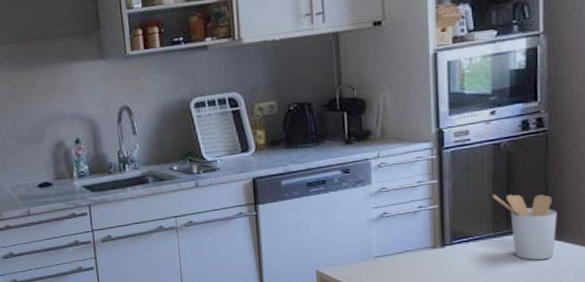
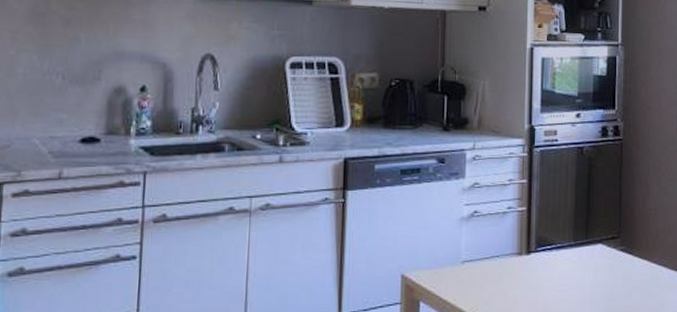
utensil holder: present [492,194,557,260] -> none [574,200,628,274]

